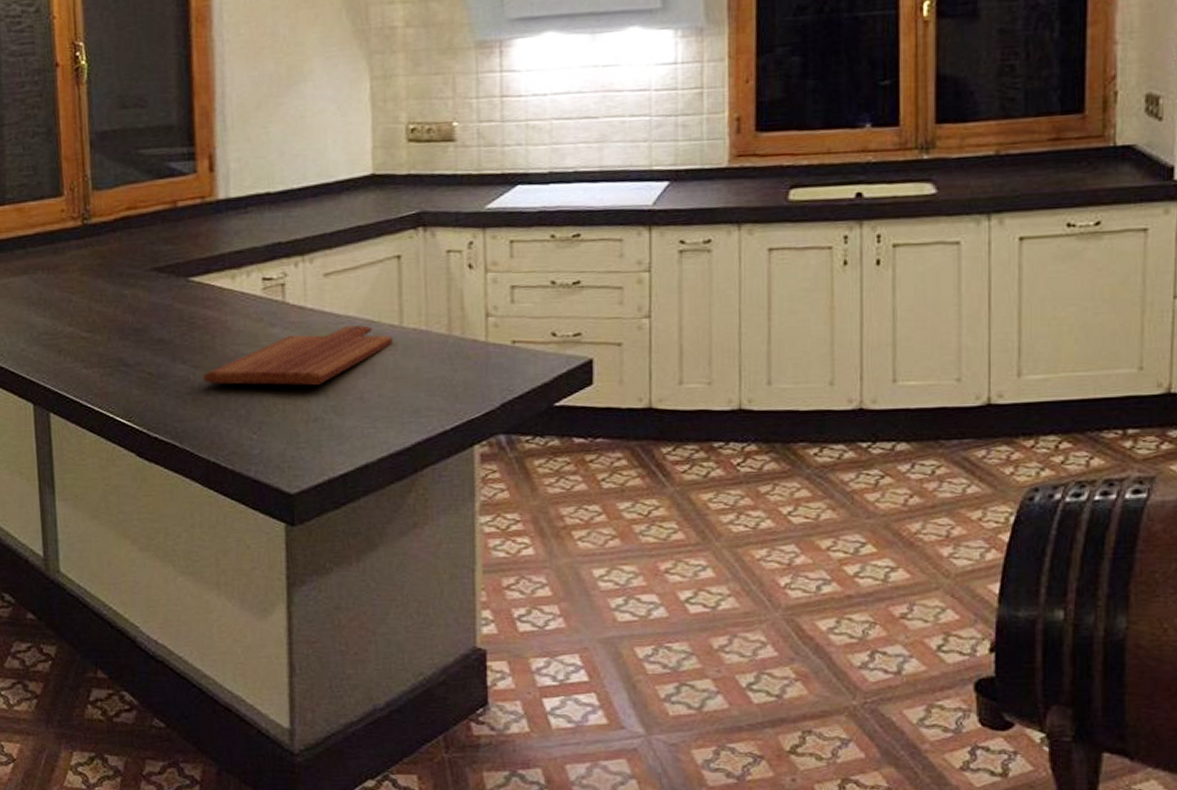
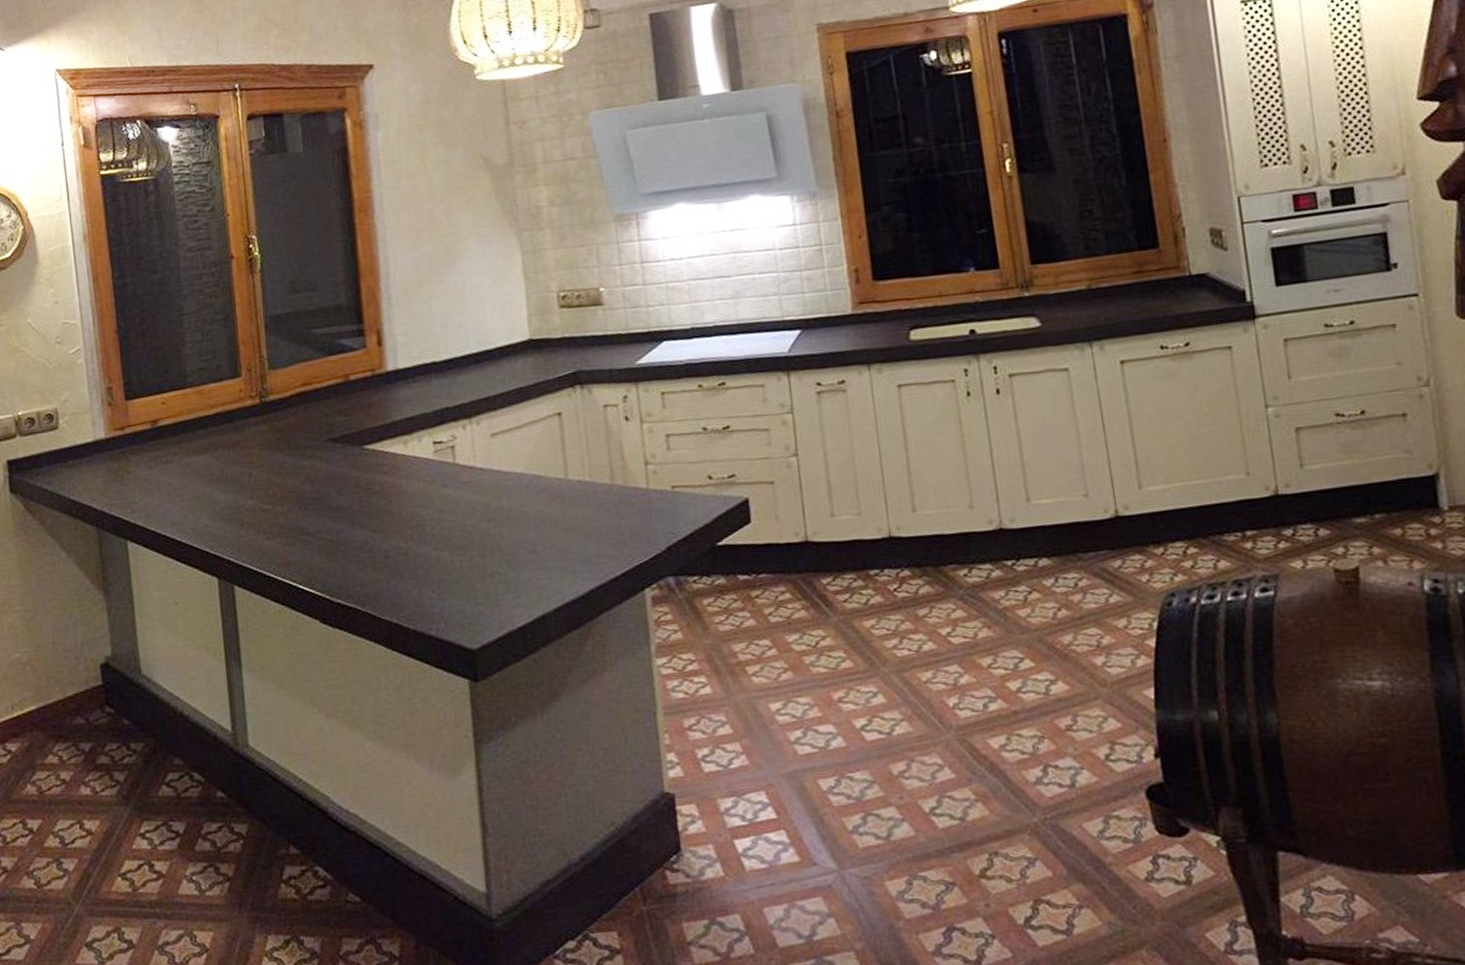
cutting board: present [203,325,394,386] -> none [382,480,561,546]

